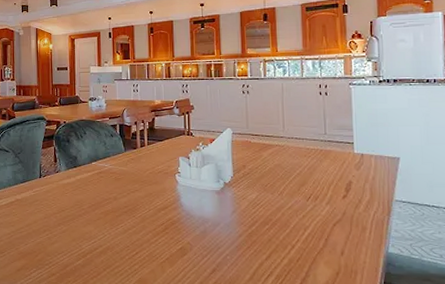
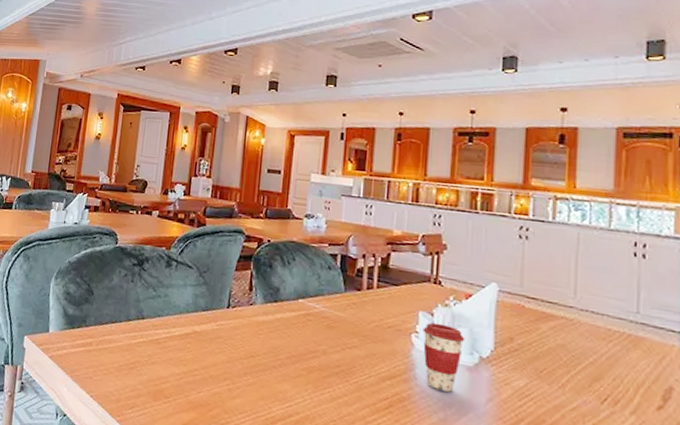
coffee cup: none [183,163,213,211] -> present [423,322,466,392]

